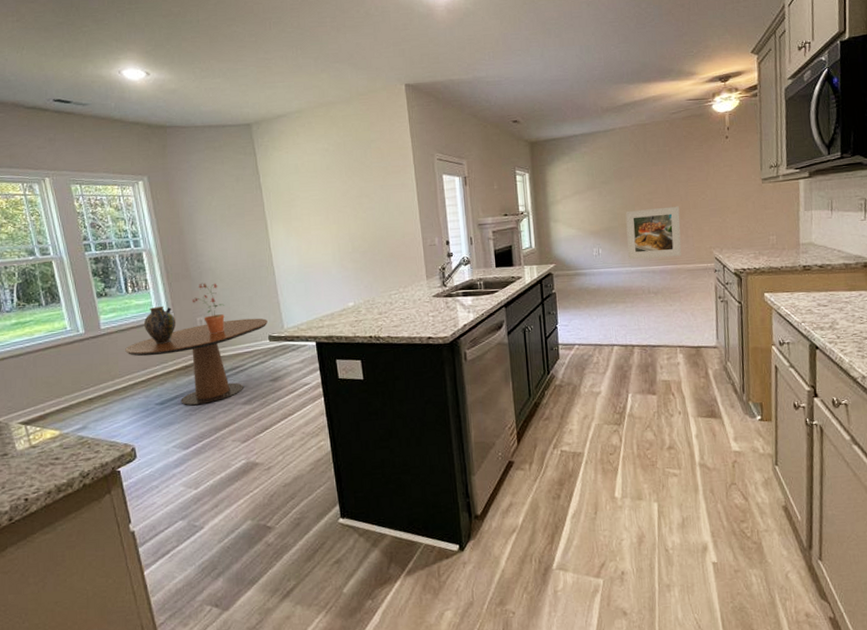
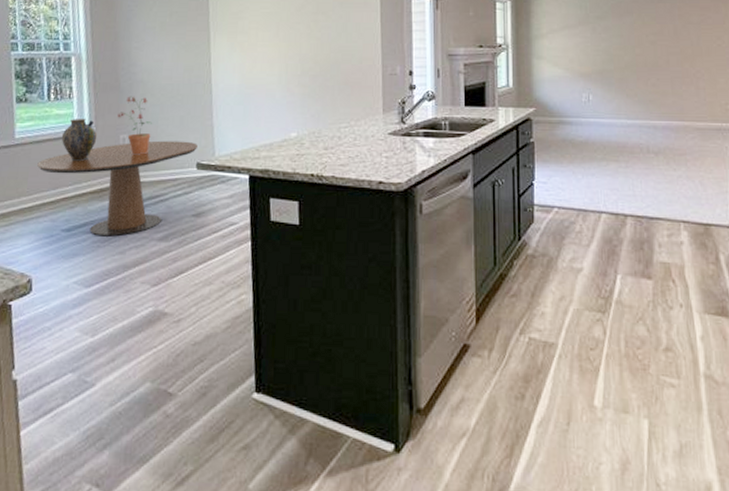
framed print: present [625,206,682,259] -> none [623,51,690,112]

